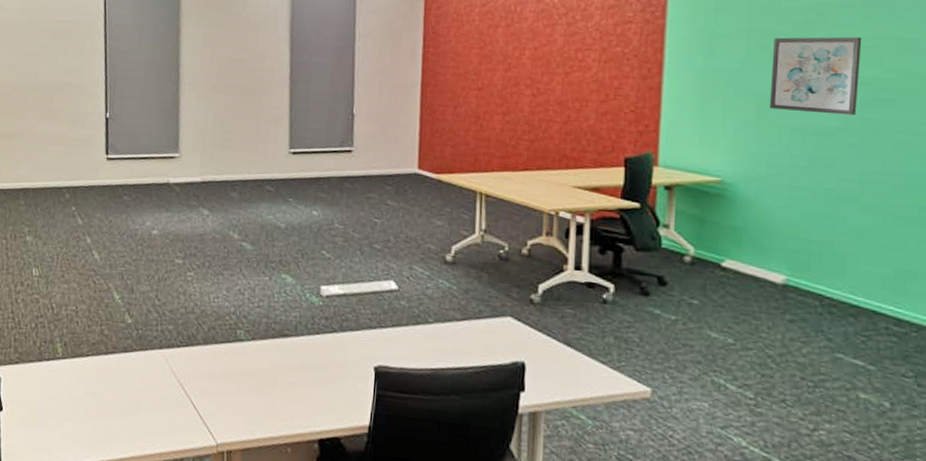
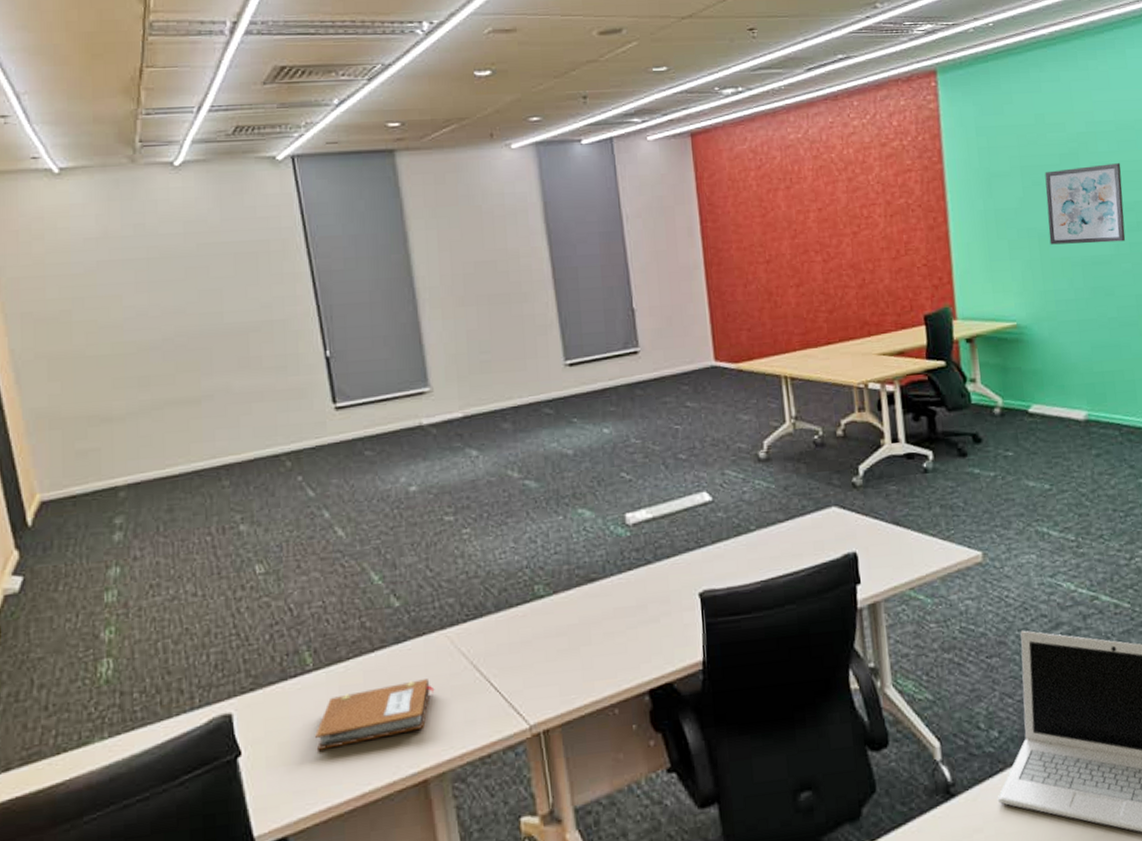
notebook: none [56,382,148,425] -> present [315,679,435,750]

